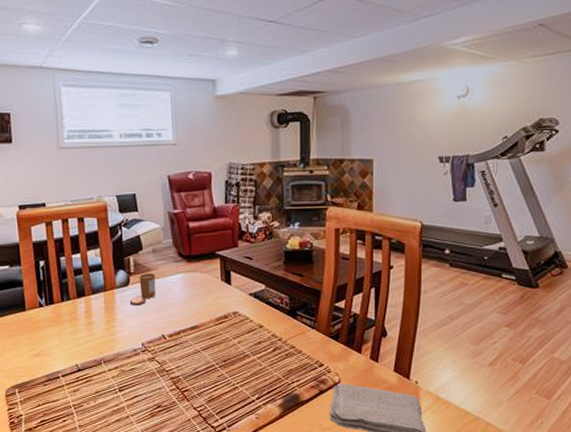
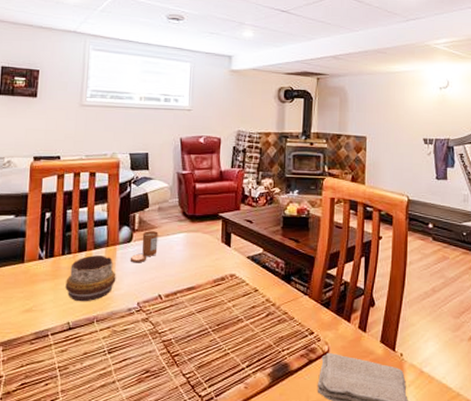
decorative bowl: none [69,300,118,345] -> present [65,255,116,302]

